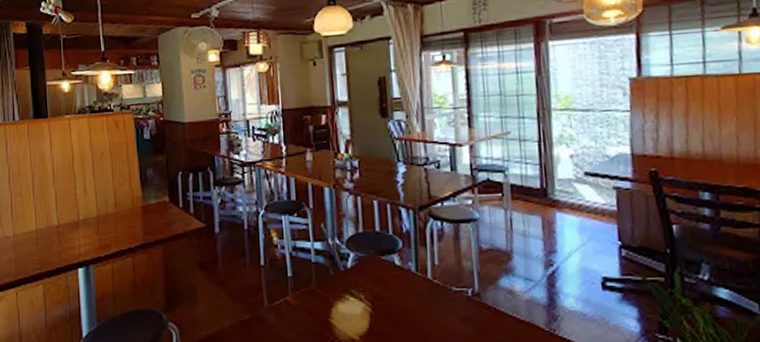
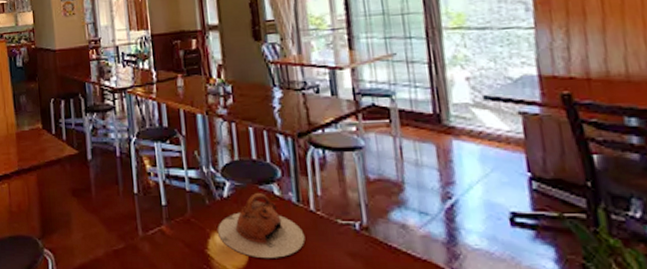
teapot: none [341,262,422,325] -> present [218,192,306,258]

